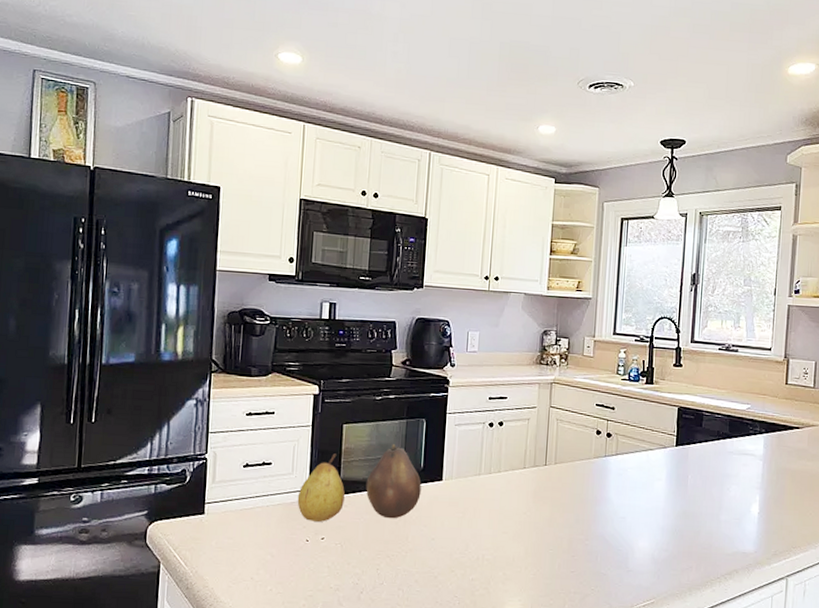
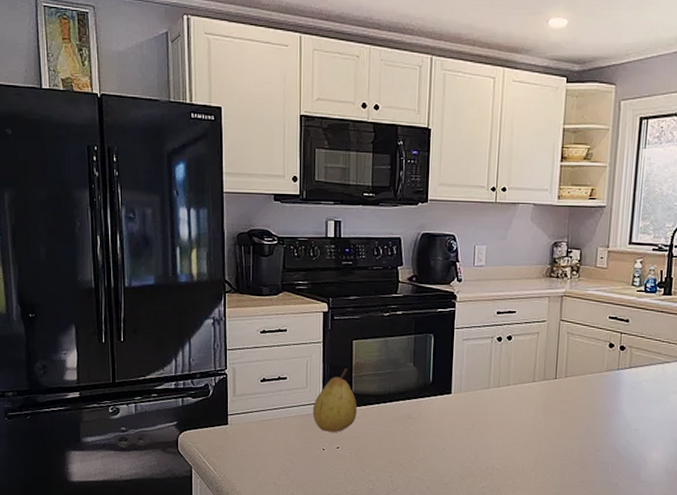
fruit: present [366,444,422,519] -> none [377,359,431,430]

